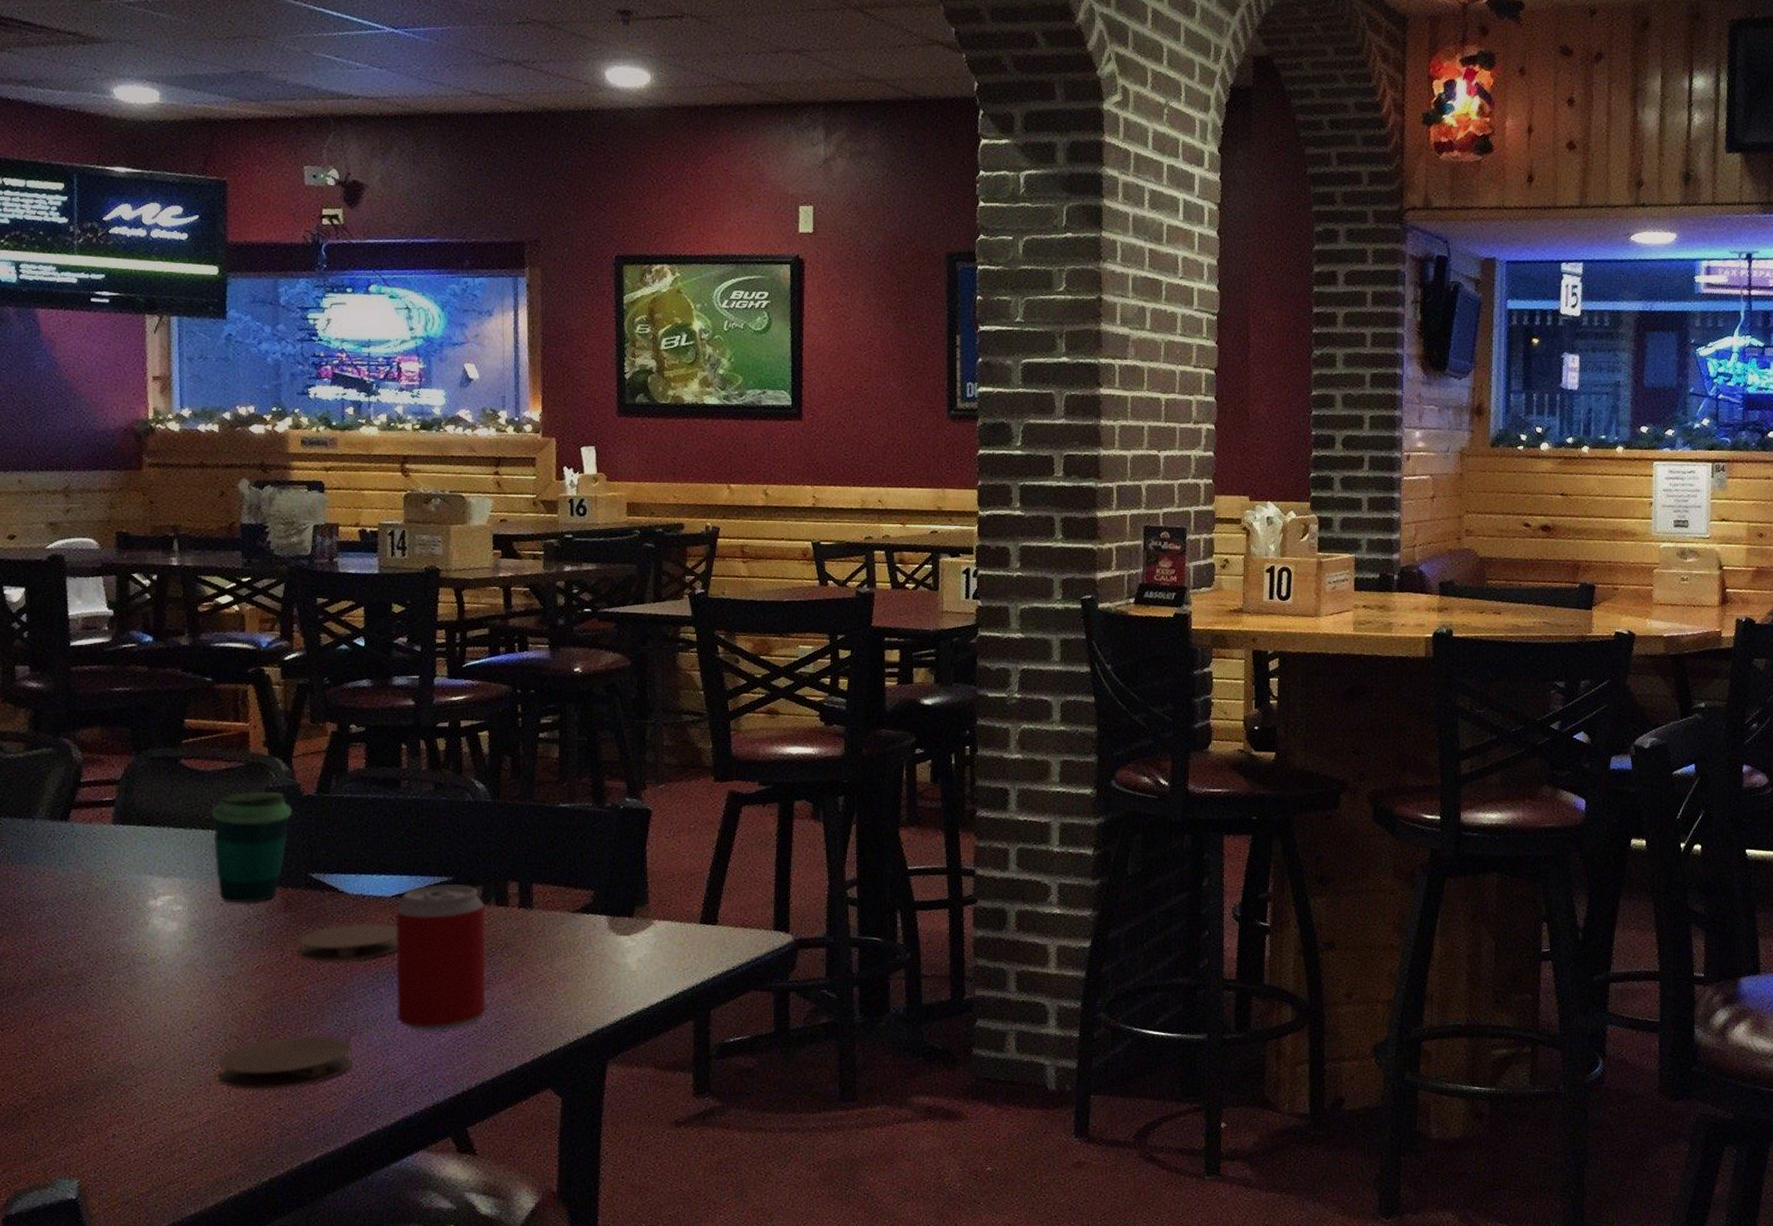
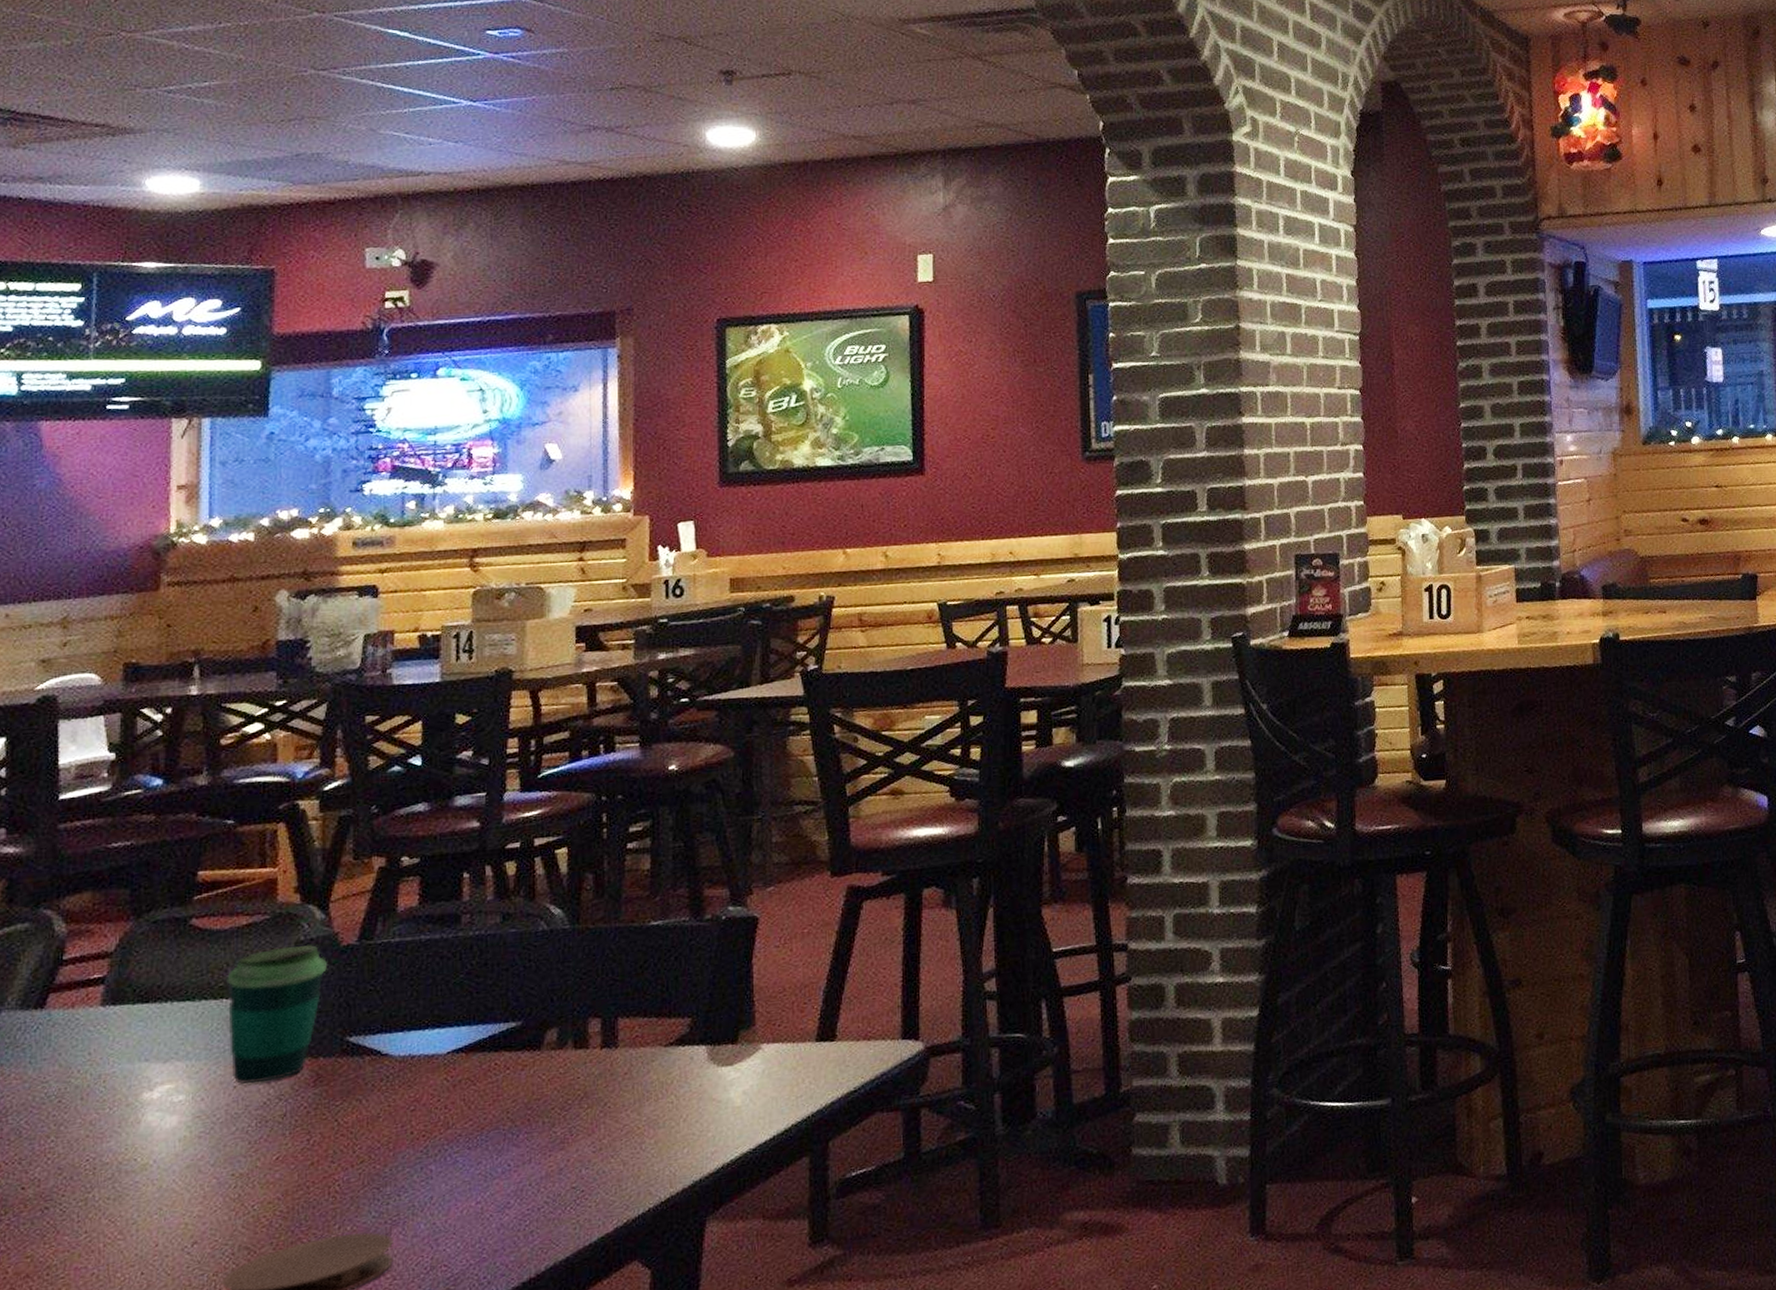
coaster: present [298,924,398,961] -> none [328,1086,453,1141]
beverage can: present [396,884,486,1031] -> none [450,1028,561,1210]

